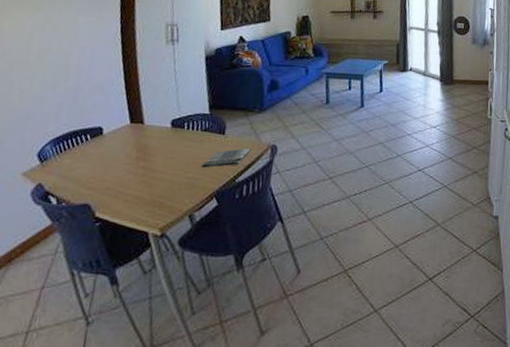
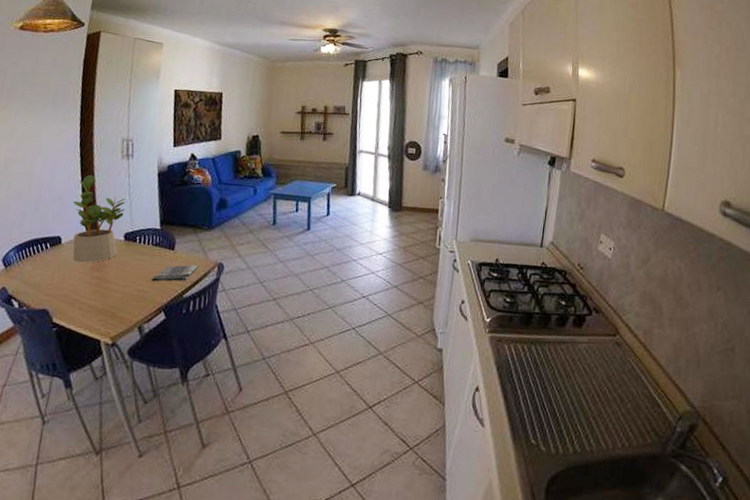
potted plant: none [115,61,173,153] -> present [73,174,127,263]

